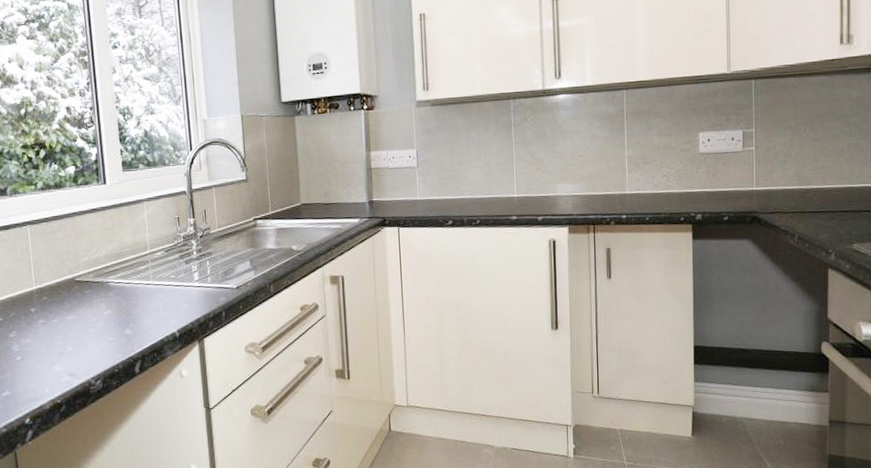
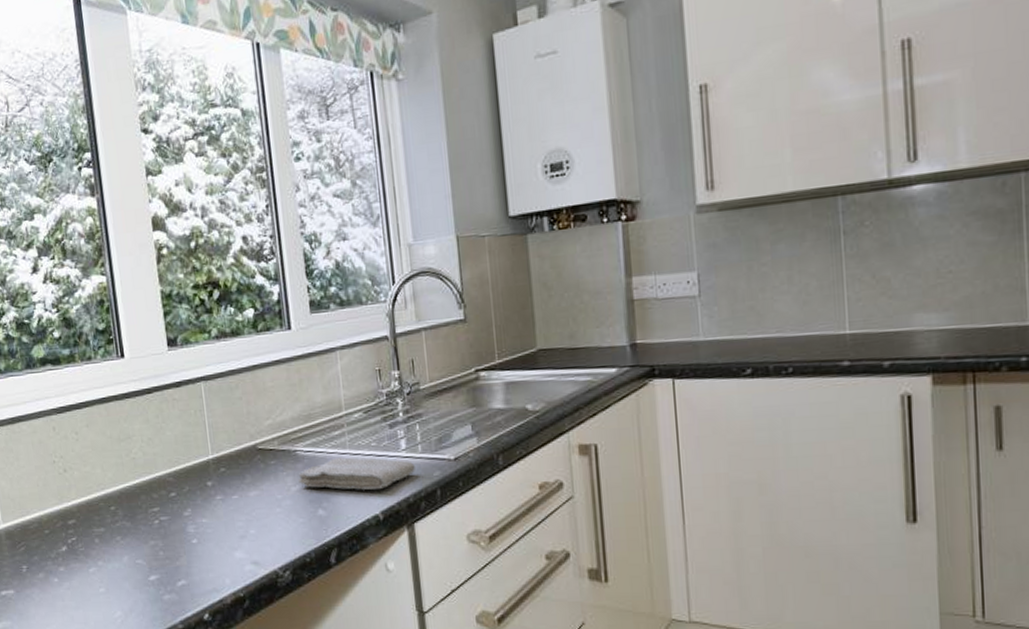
washcloth: none [110,287,205,313] -> present [298,457,415,490]

